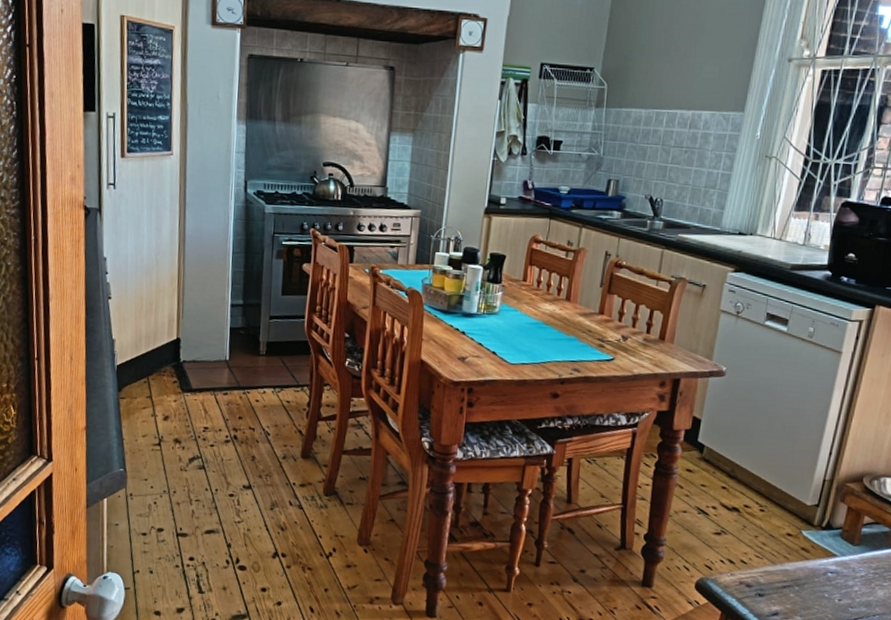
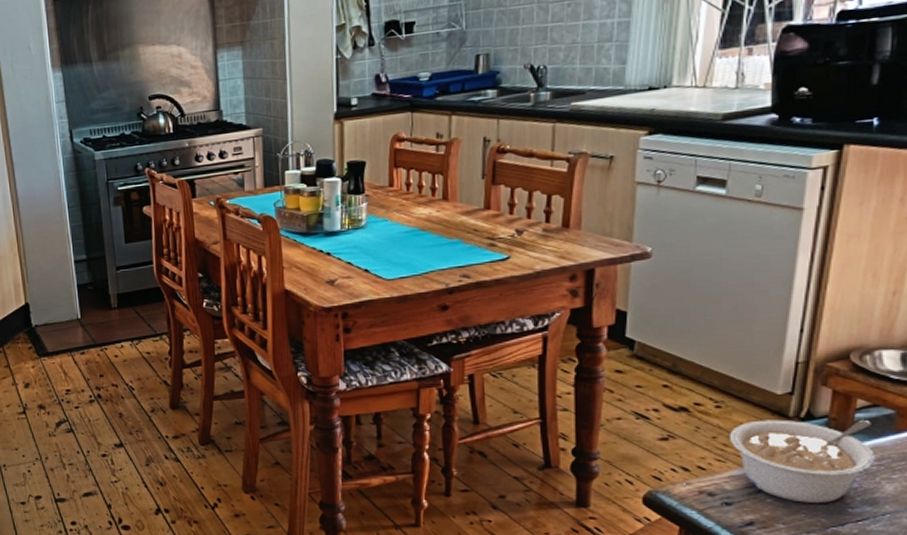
legume: none [768,525,874,601] -> present [730,419,876,503]

